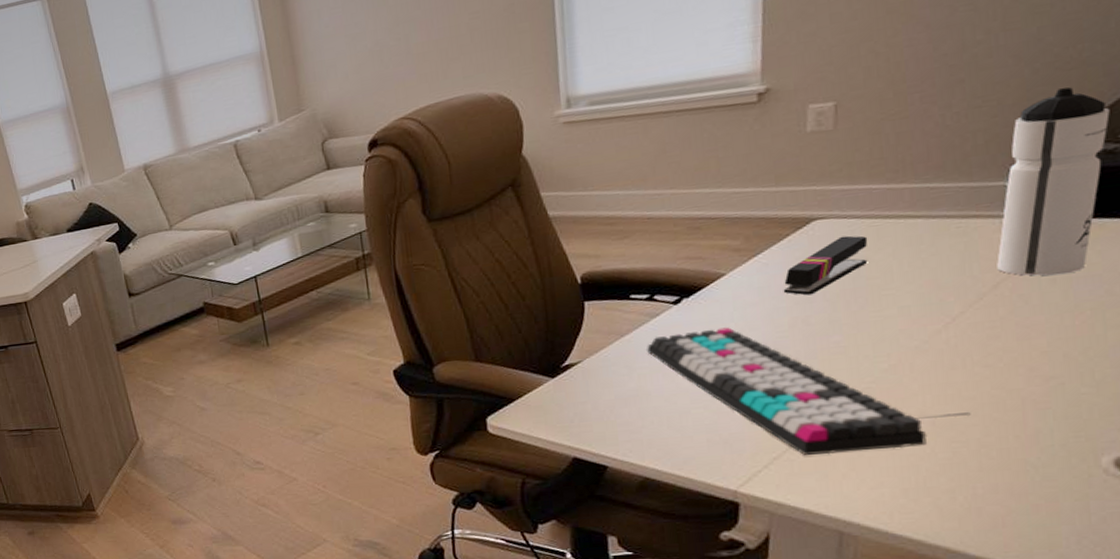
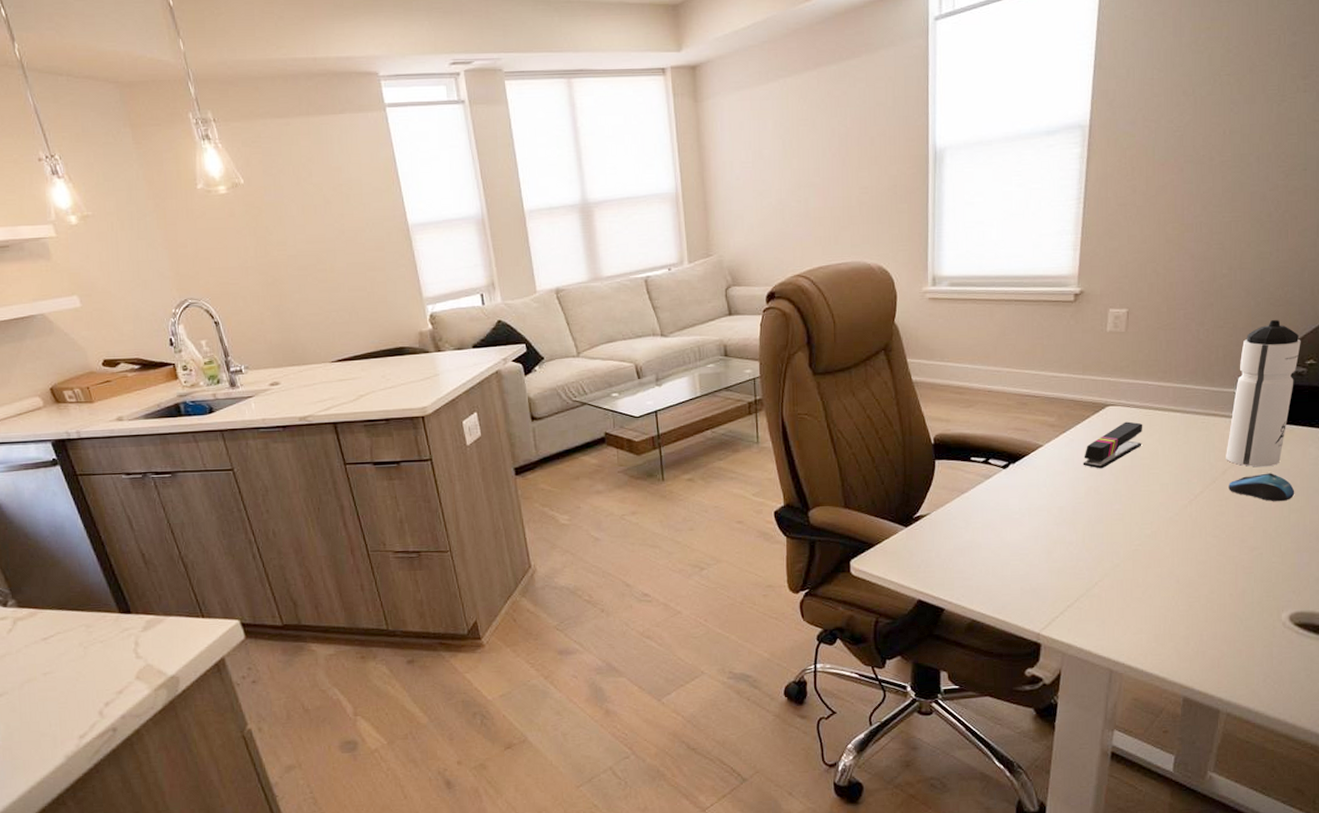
keyboard: present [647,327,971,455] -> none [981,491,1203,605]
computer mouse: none [1004,281,1113,318] -> present [1228,473,1295,502]

